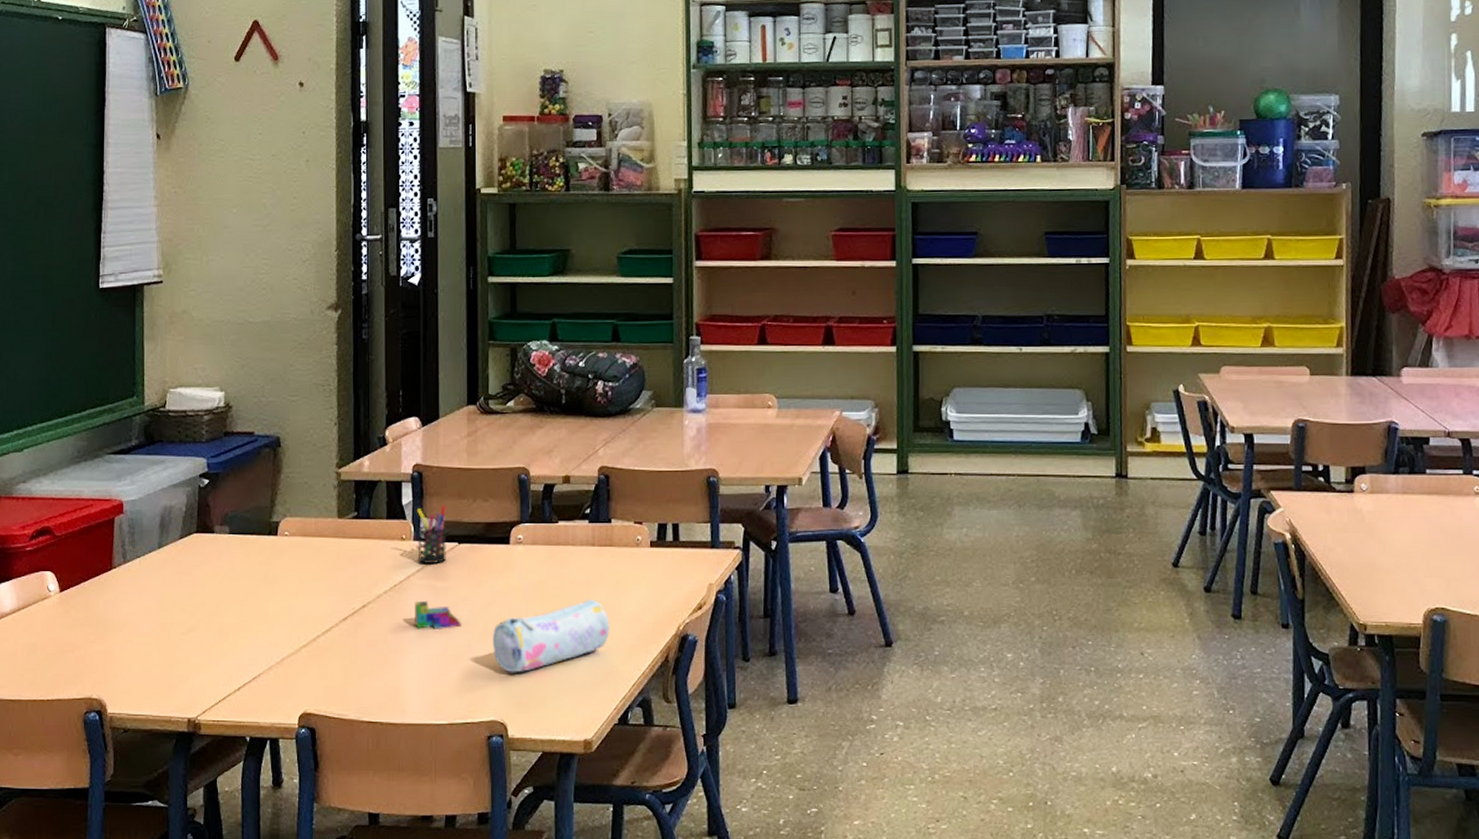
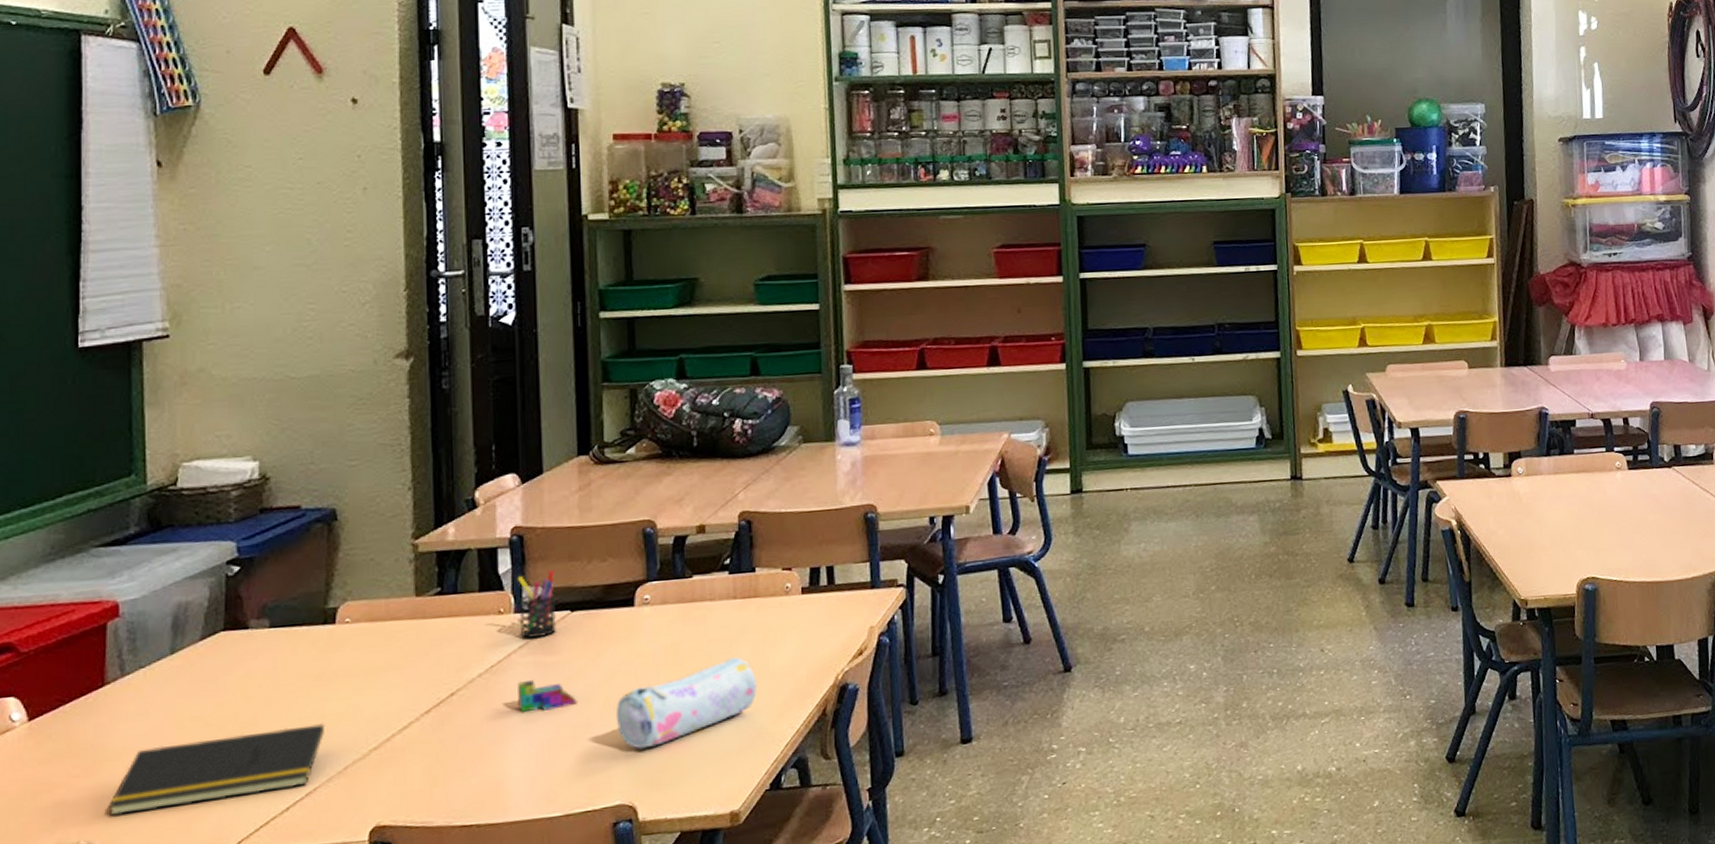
notepad: none [113,620,268,678] -> present [108,724,326,816]

